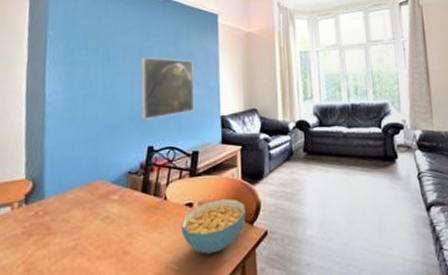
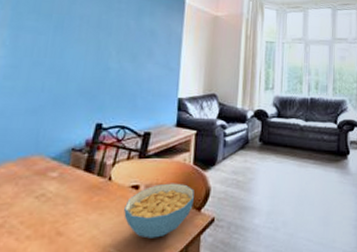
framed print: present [140,57,195,120] -> none [92,30,155,95]

